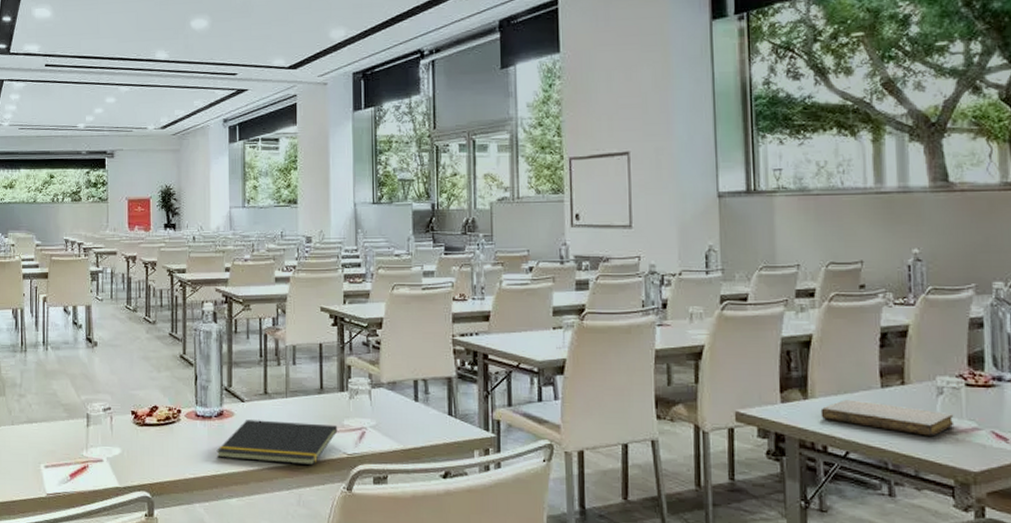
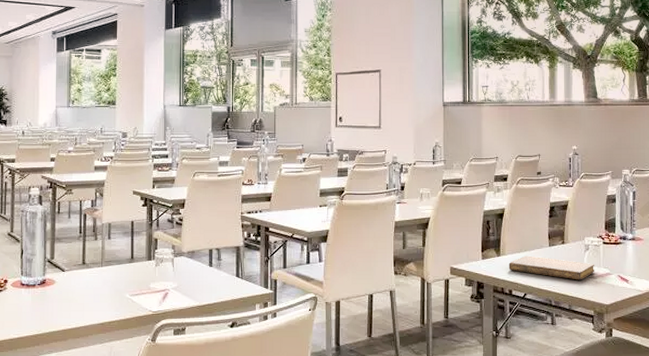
notepad: present [216,420,338,466] -> none [39,286,145,323]

